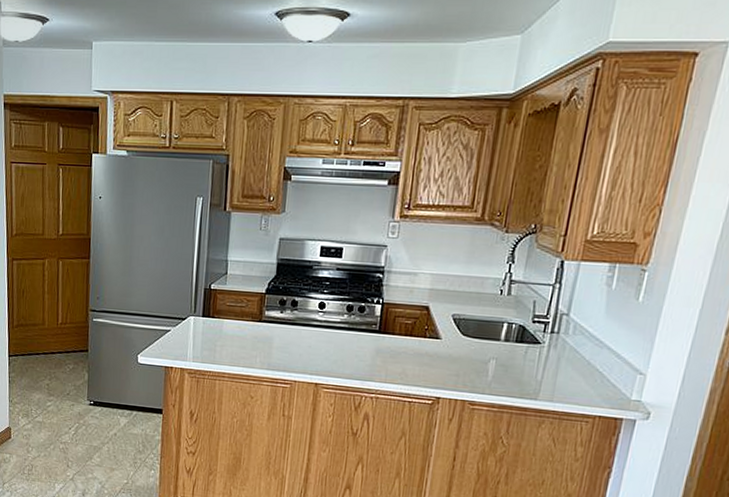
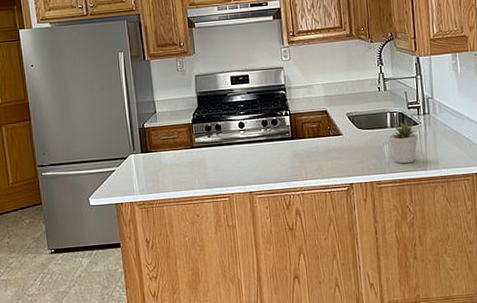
potted plant: none [498,334,538,388] -> present [388,119,418,164]

